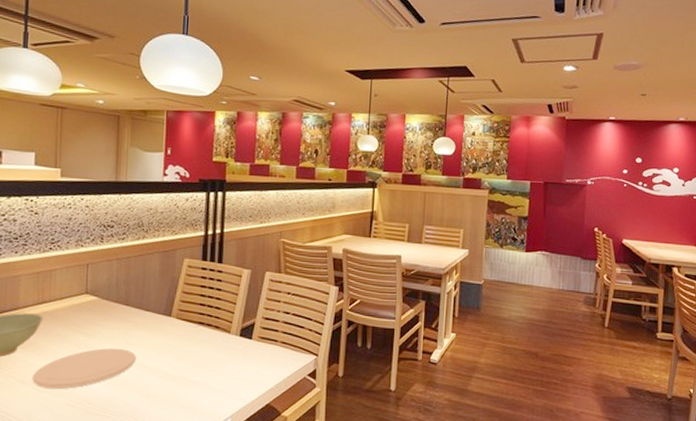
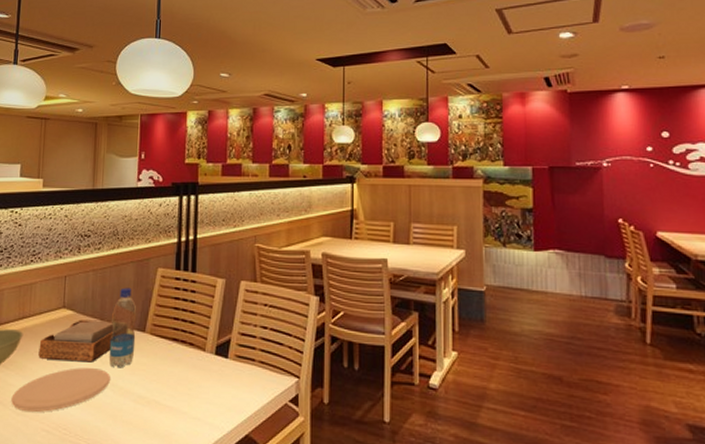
napkin holder: none [60,304,140,344] -> present [38,319,114,363]
bottle: none [134,275,163,349] -> present [109,287,137,368]

